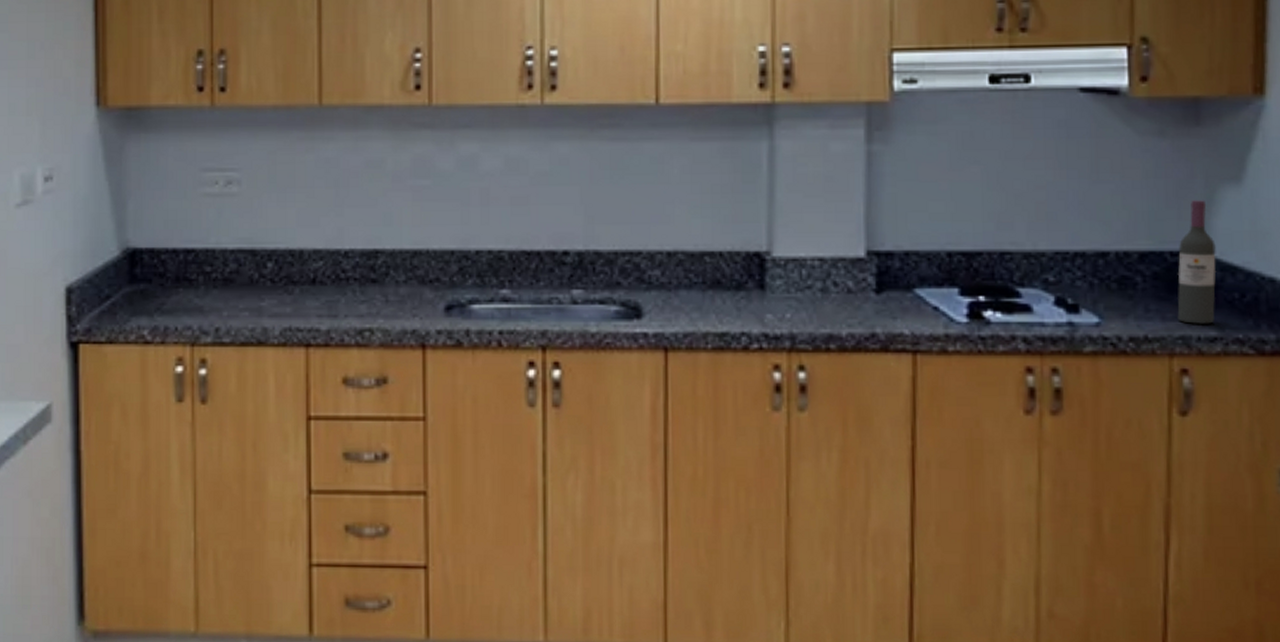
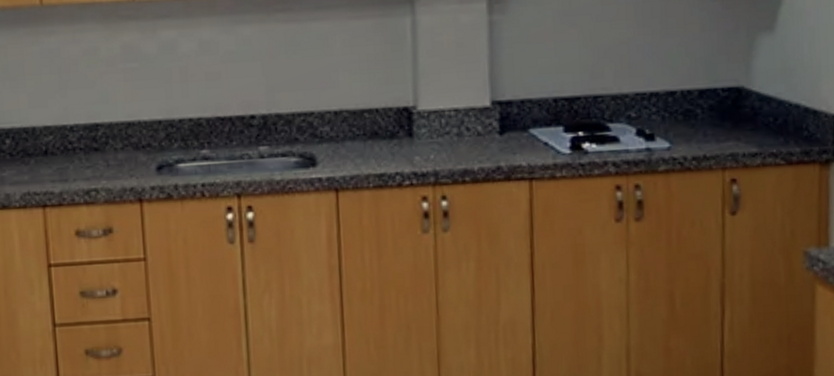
wine bottle: present [1177,200,1216,324] -> none [728,46,756,144]

